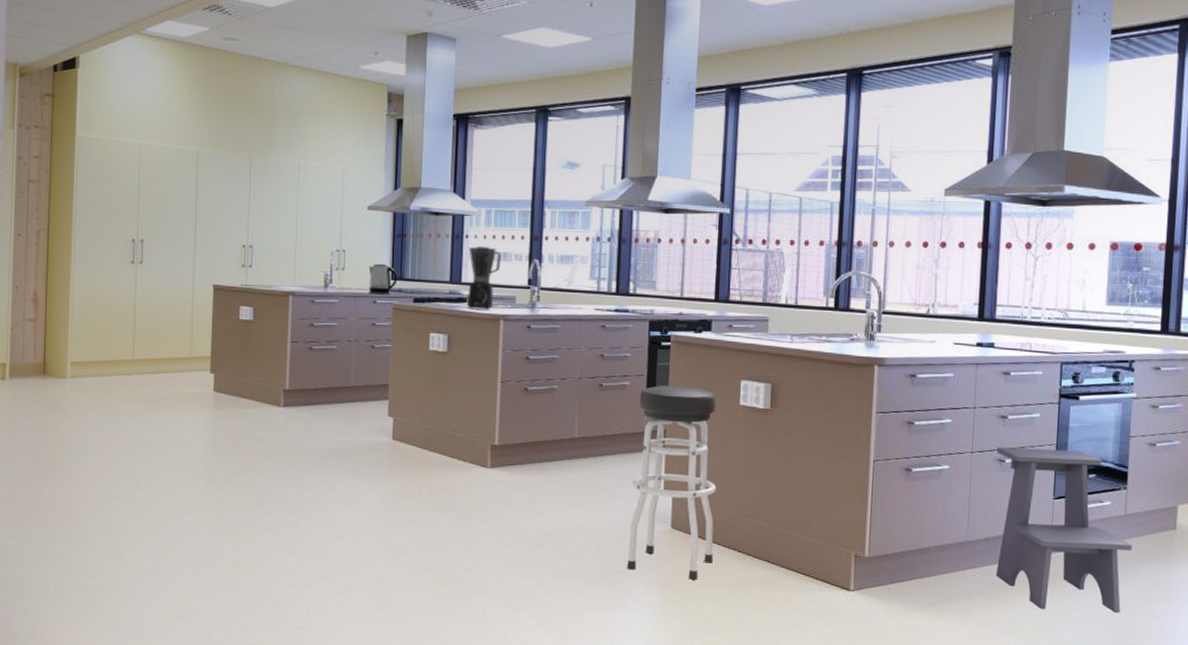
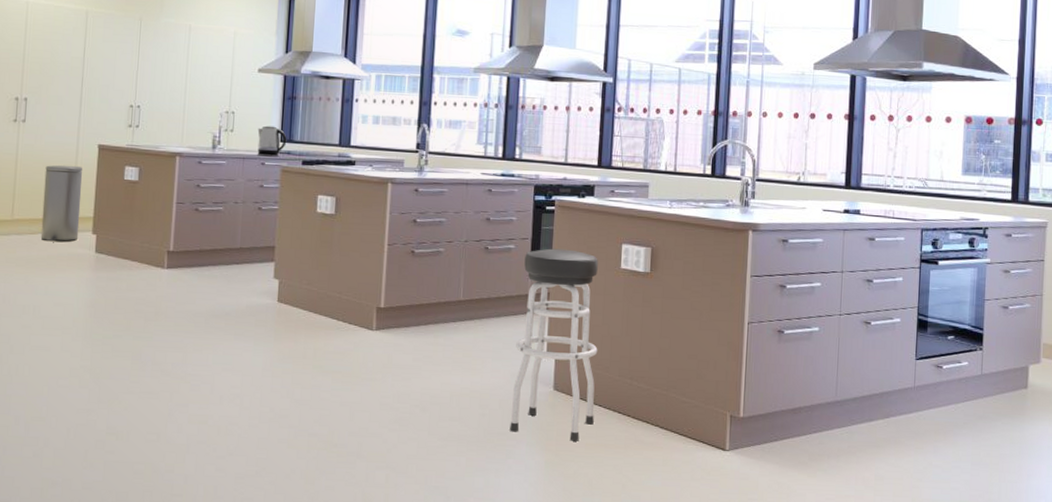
pedal bin: none [161,305,200,382] -> present [40,164,83,243]
blender: present [466,247,501,310] -> none [355,110,390,173]
step stool: present [995,447,1133,614] -> none [862,310,989,470]

